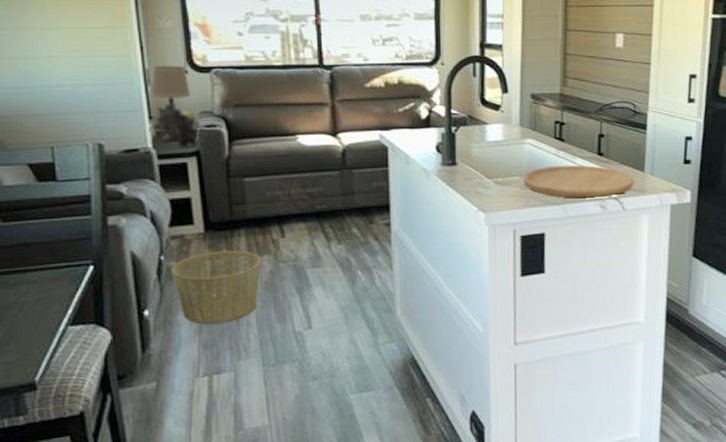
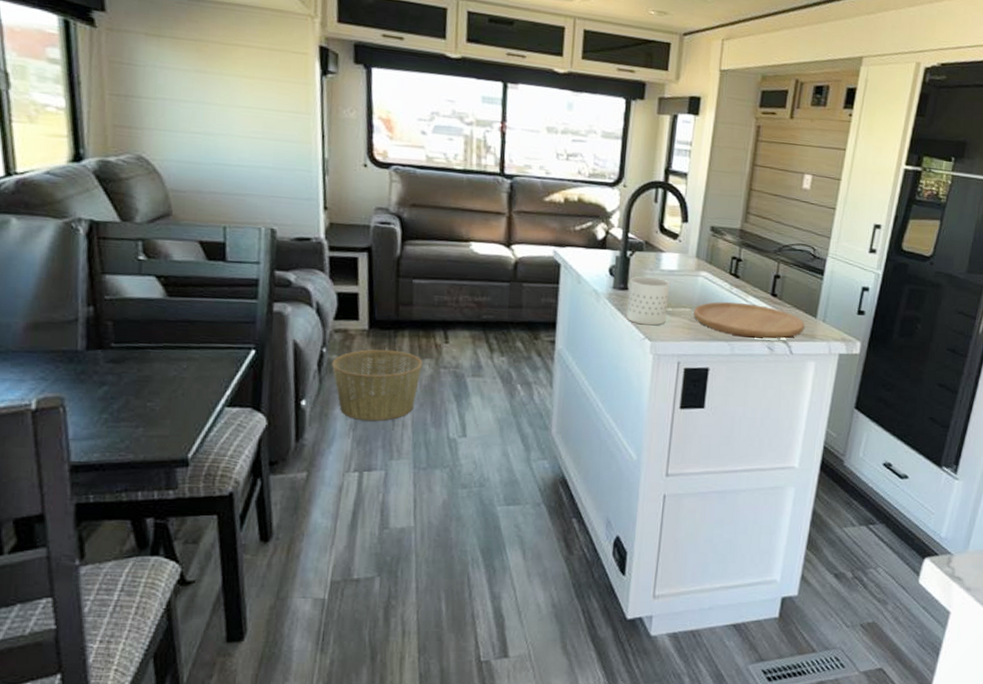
table lamp: present [150,65,190,143] -> none [327,155,368,236]
plant: present [153,102,199,148] -> none [326,195,374,243]
mug: none [457,149,498,198] -> present [626,276,670,326]

